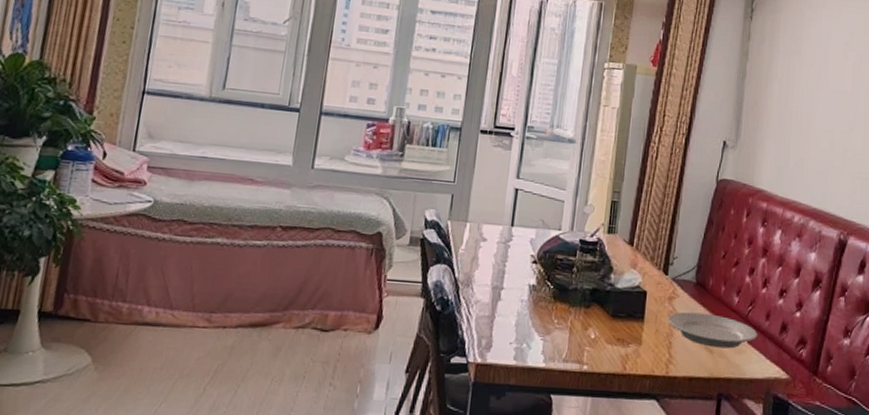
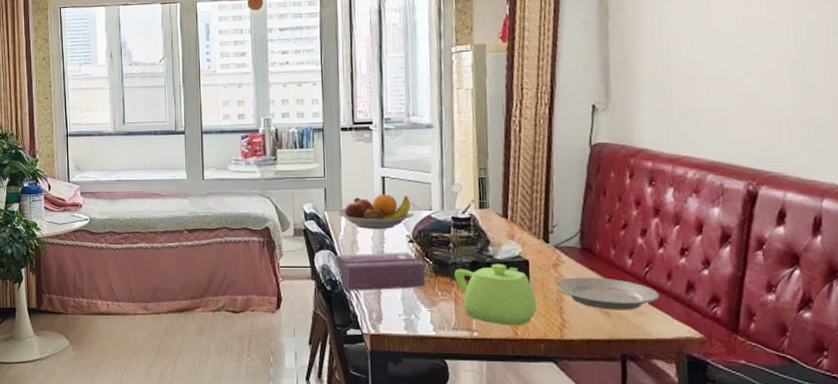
tissue box: none [450,270,546,314] -> present [335,252,426,291]
fruit bowl: none [461,208,542,247] -> present [337,194,414,230]
teapot: none [573,292,649,360] -> present [454,263,537,326]

